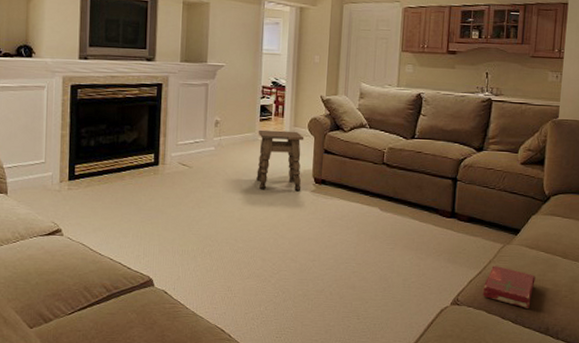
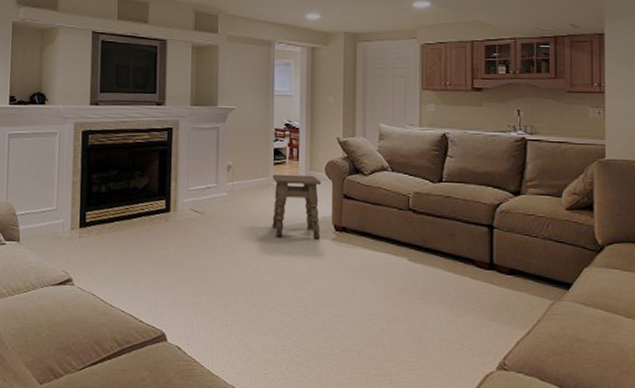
book: present [482,266,536,308] -> none [533,325,595,376]

